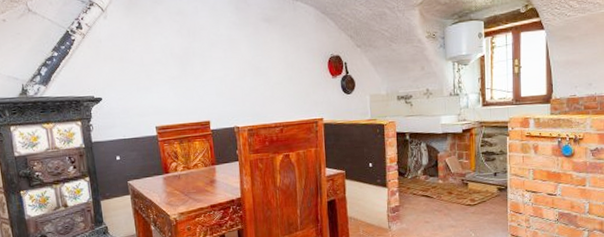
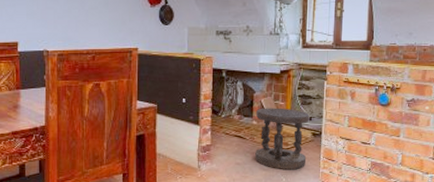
stool: none [441,165,494,225] -> present [255,108,309,170]

